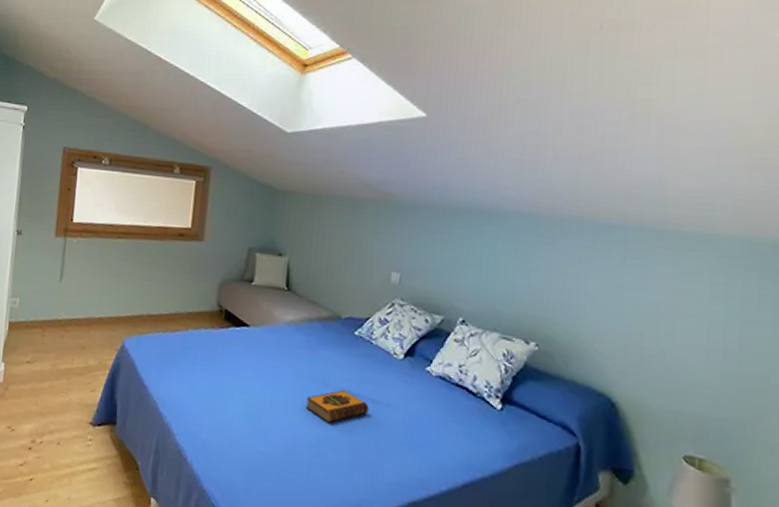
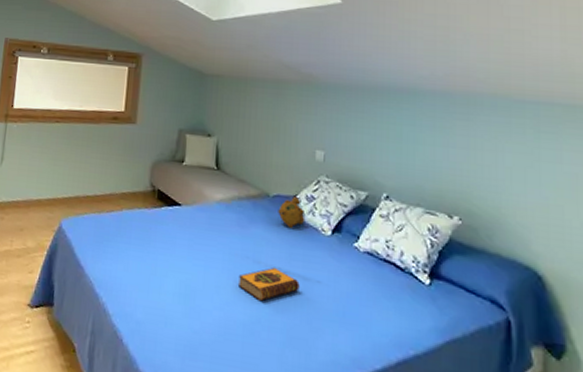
stuffed bear: none [349,318,378,351] -> present [278,195,305,228]

